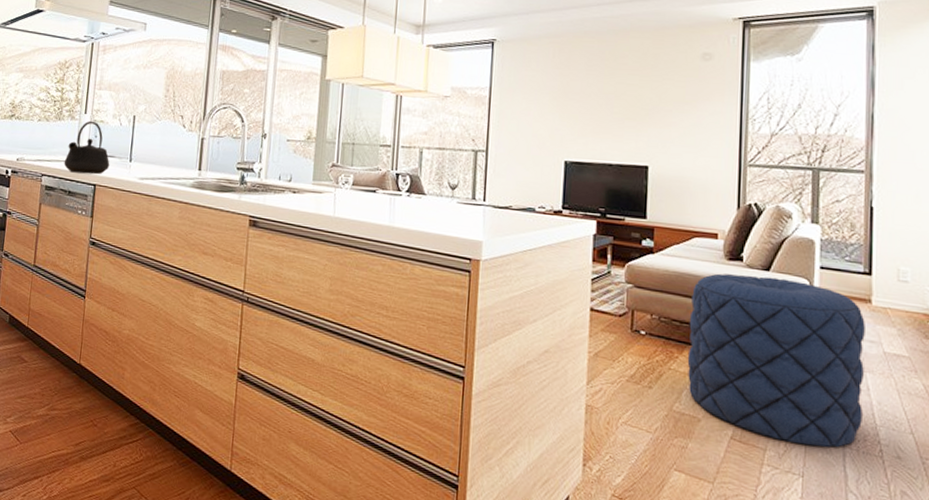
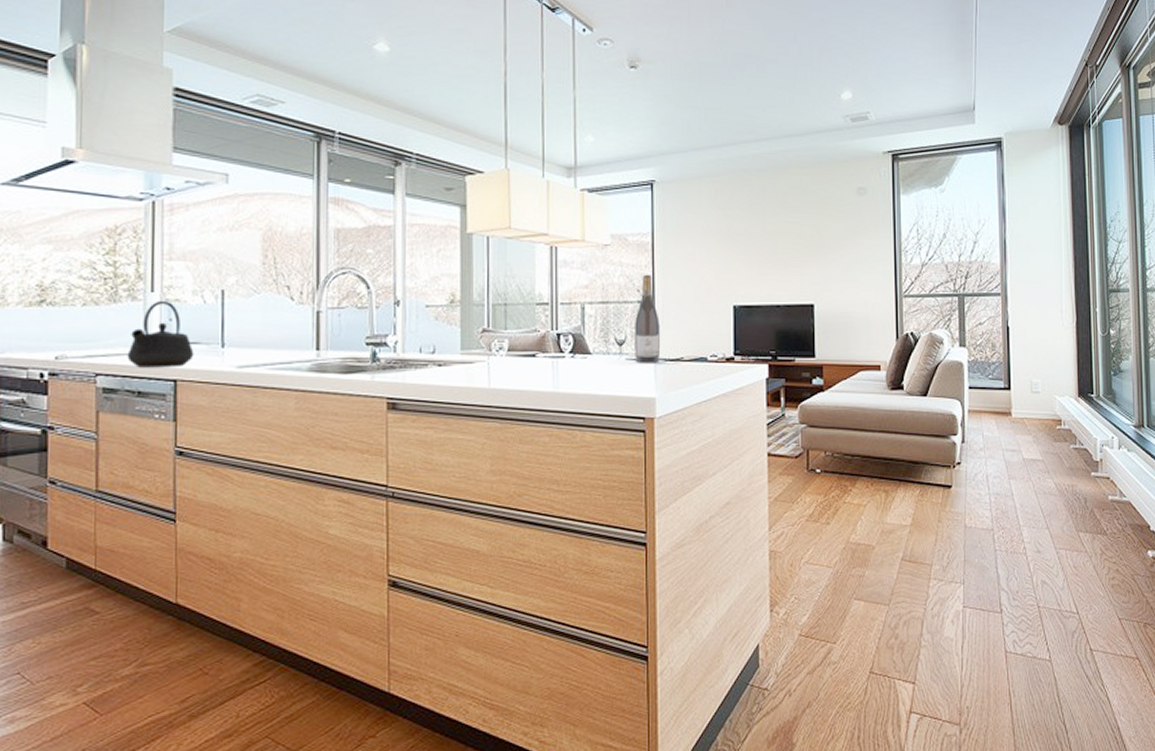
wine bottle: none [465,125,492,209] -> present [635,274,660,363]
pouf: present [687,273,865,447] -> none [859,402,1009,555]

